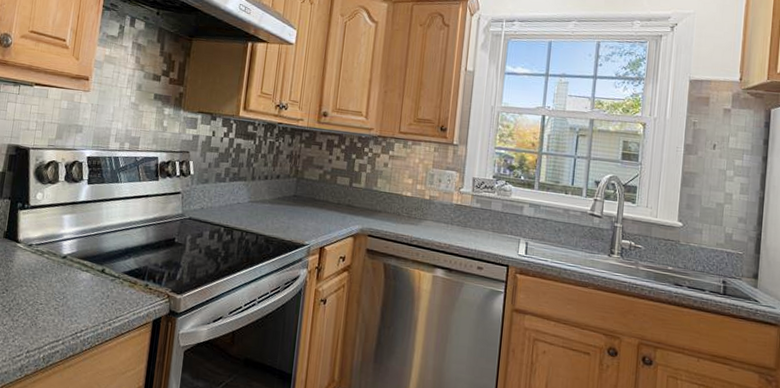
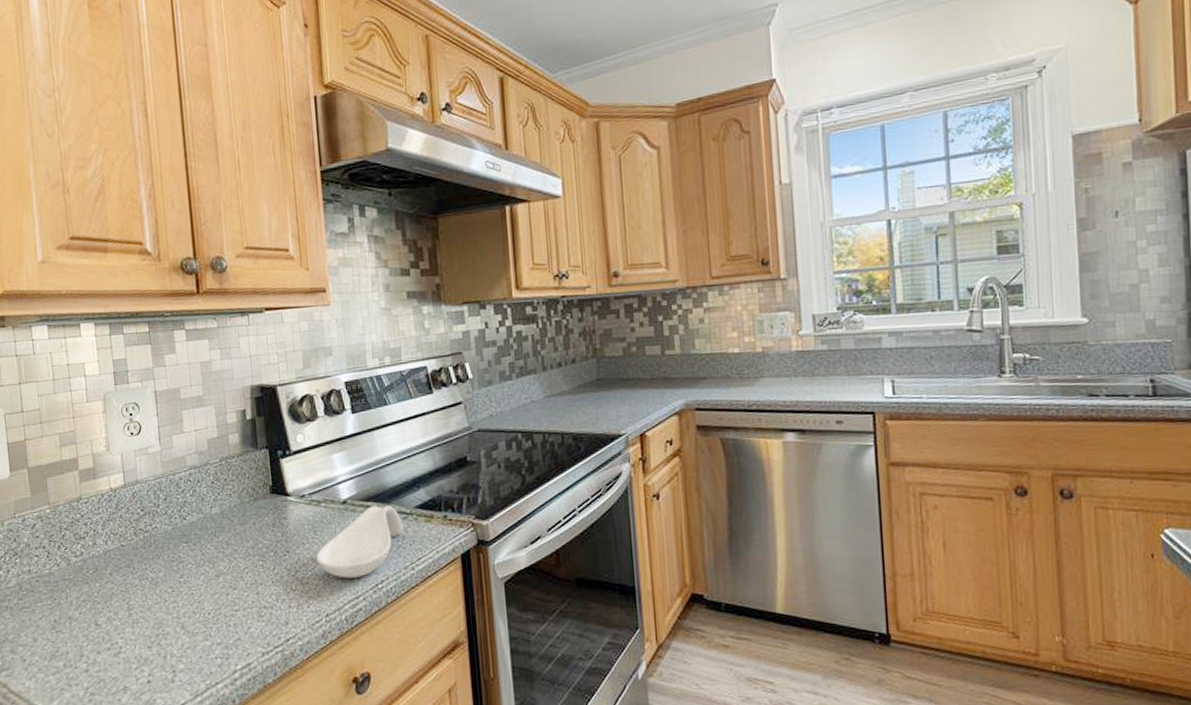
spoon rest: none [29,265,110,324] -> present [316,505,404,578]

